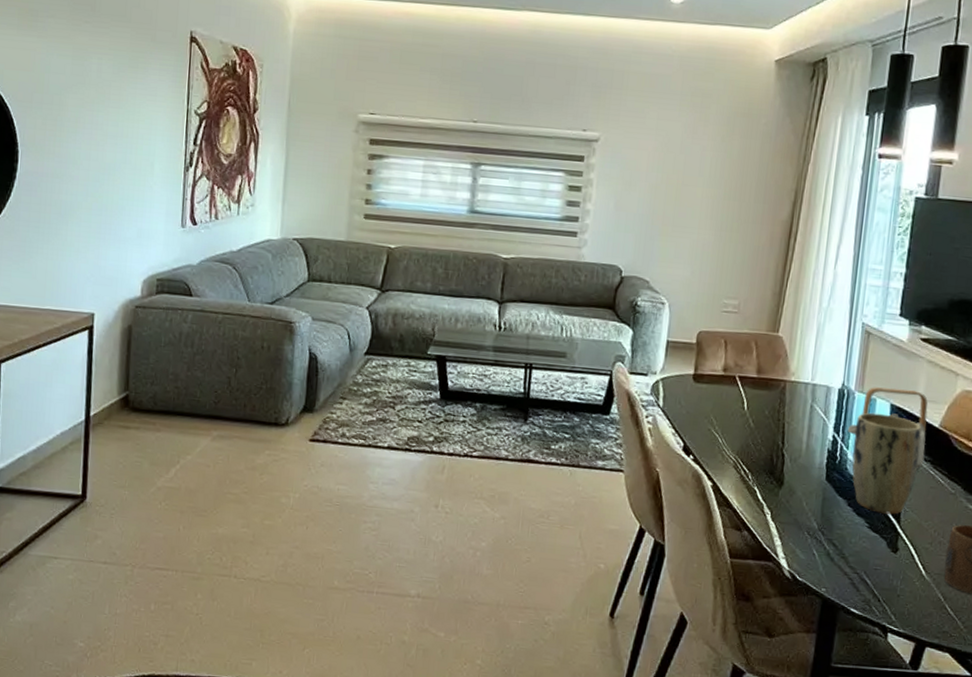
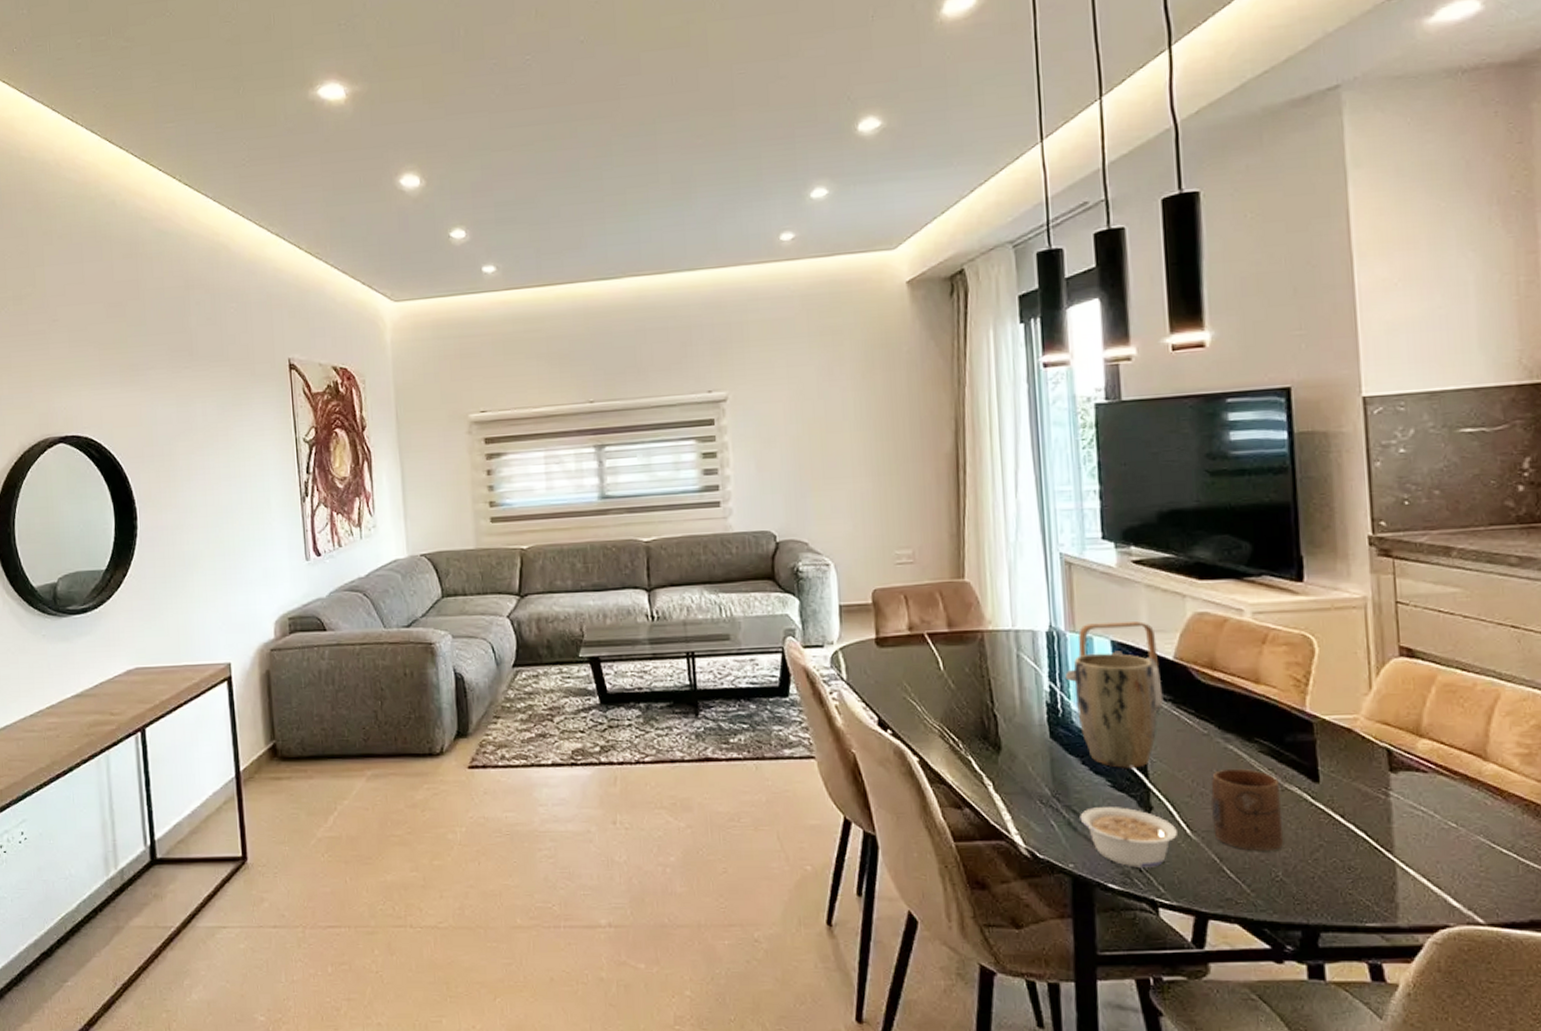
legume: none [837,543,915,600] -> present [1080,807,1177,869]

